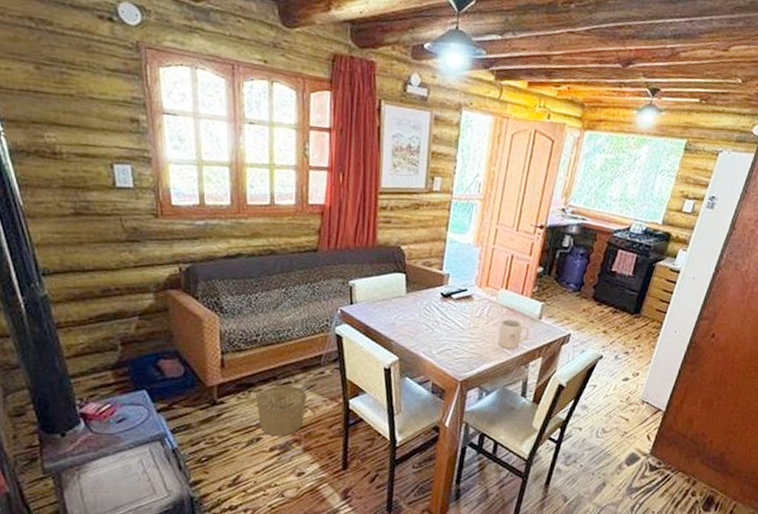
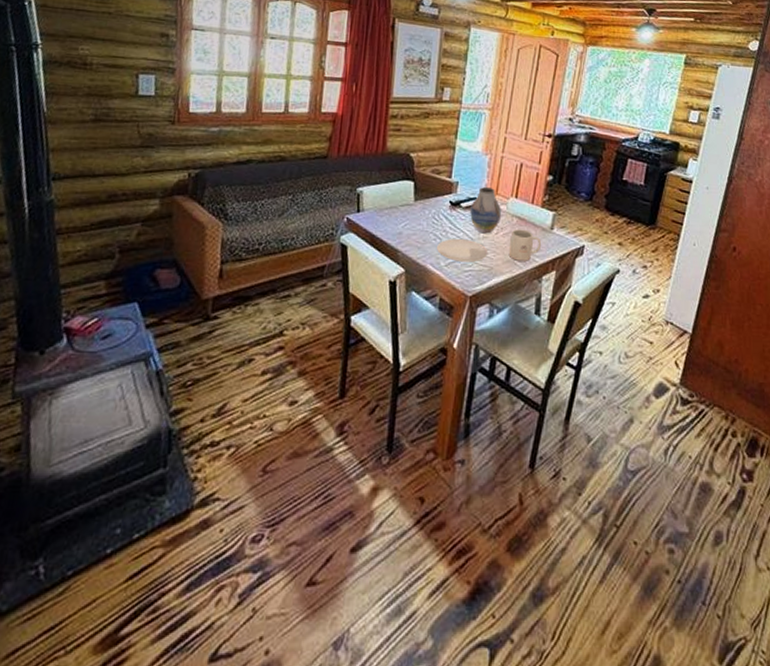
basket: present [256,385,308,437] -> none [251,298,307,358]
plate: none [429,328,478,351] -> present [437,238,488,263]
vase: none [461,279,492,324] -> present [470,187,502,234]

